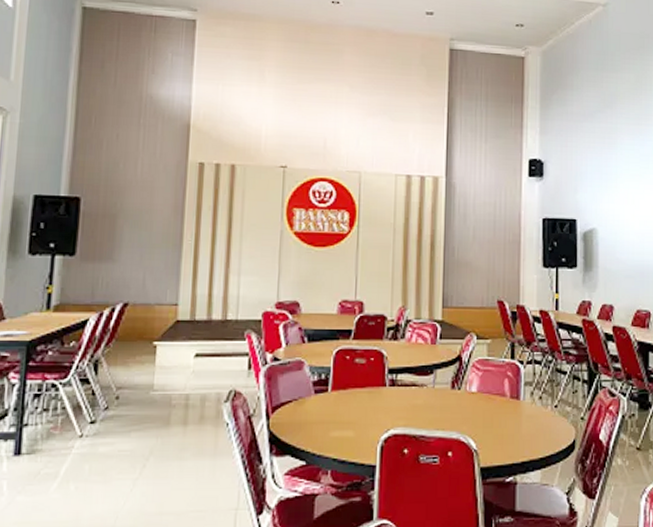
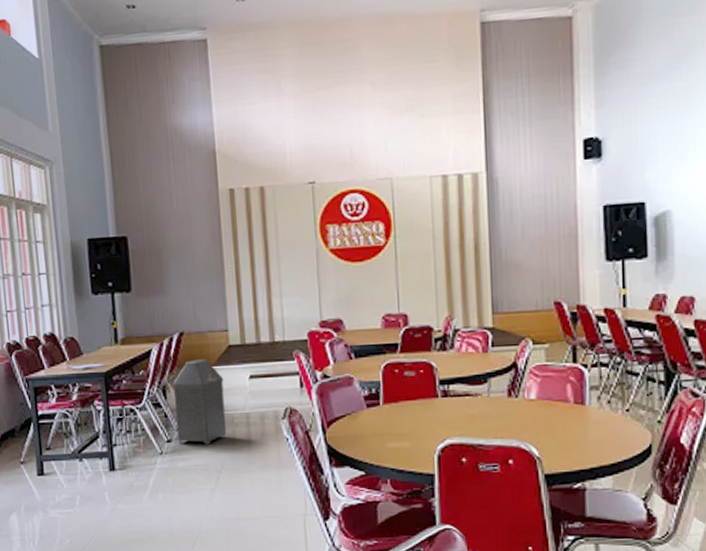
trash can: none [103,333,166,428] -> present [172,359,227,445]

